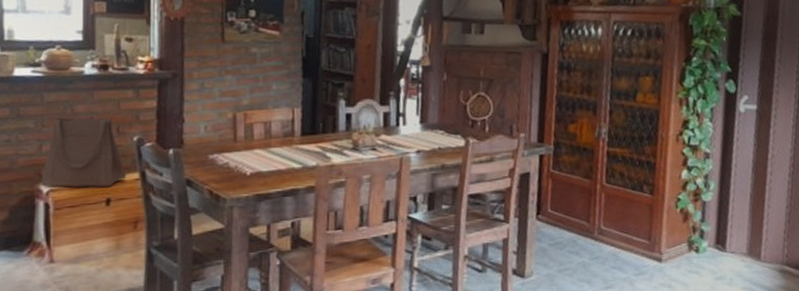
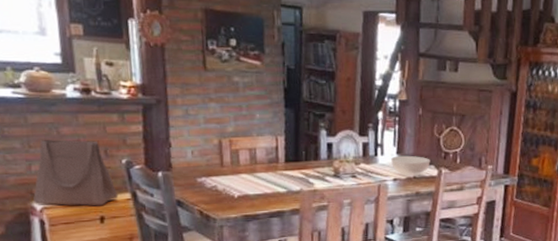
bowl: none [414,124,457,148] -> present [391,155,431,176]

